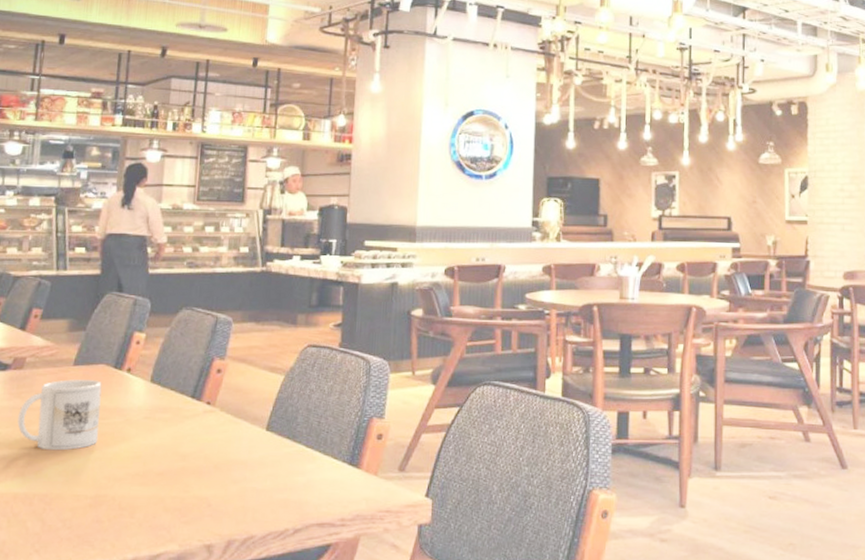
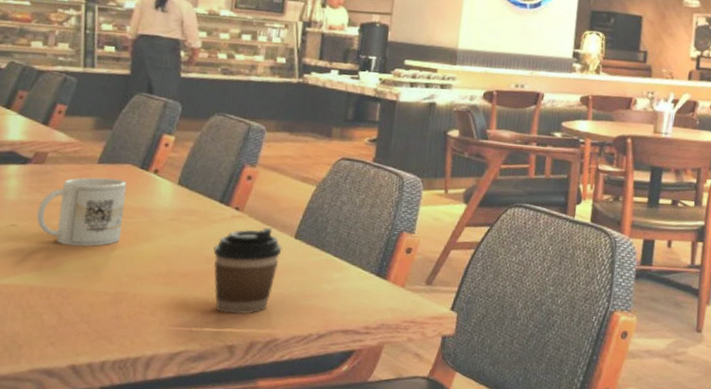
coffee cup: none [187,421,255,513] -> present [213,228,282,315]

